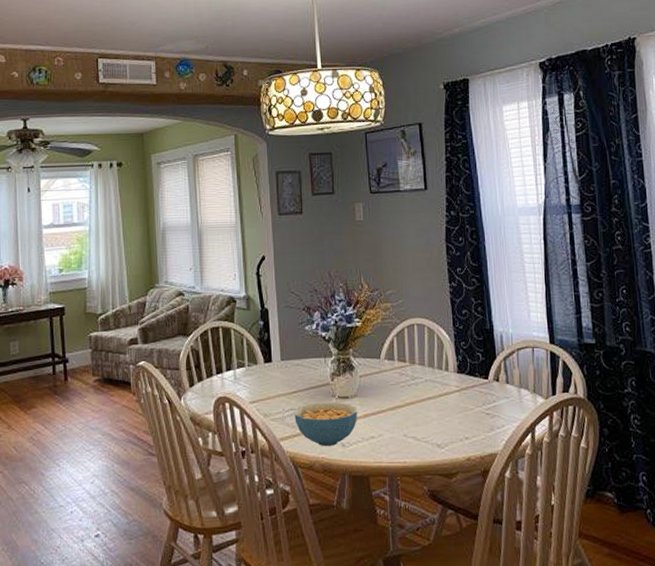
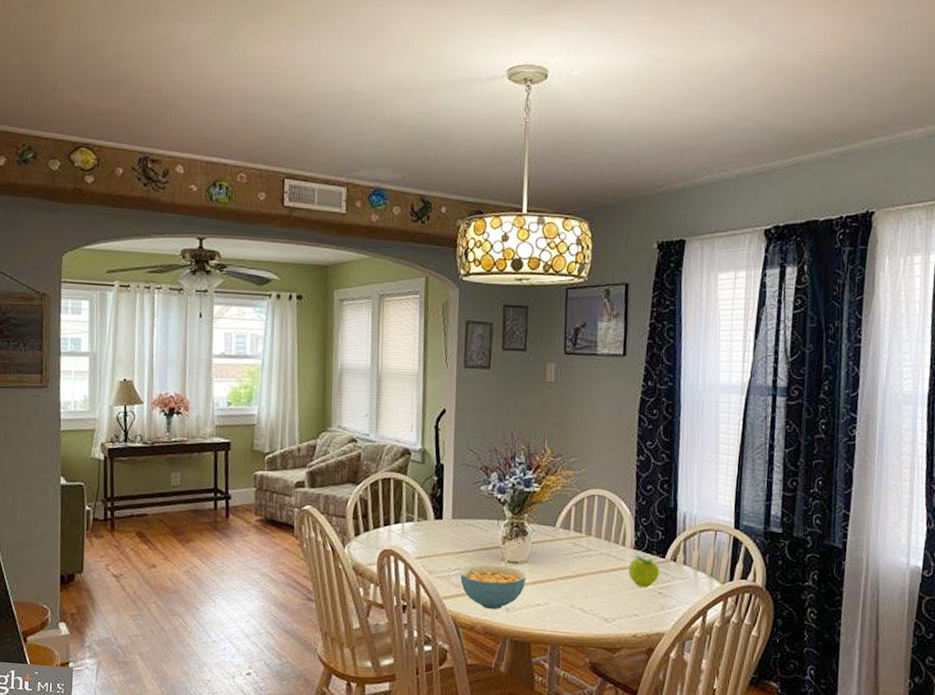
fruit: none [454,379,485,410] -> present [628,555,660,588]

